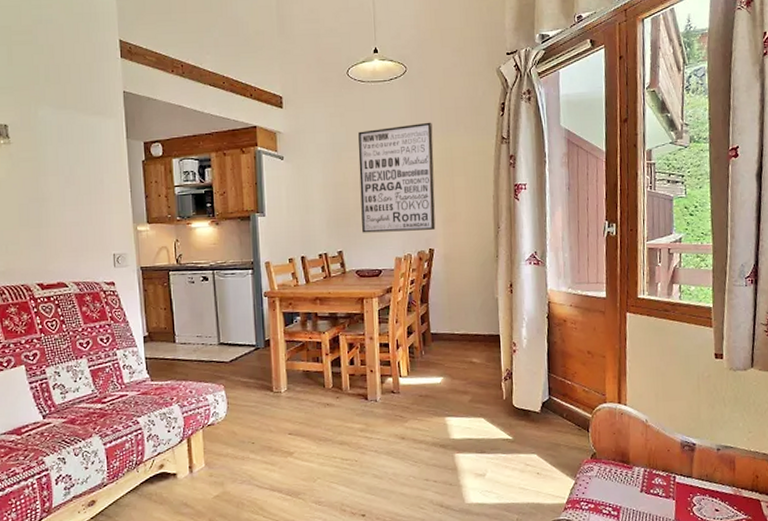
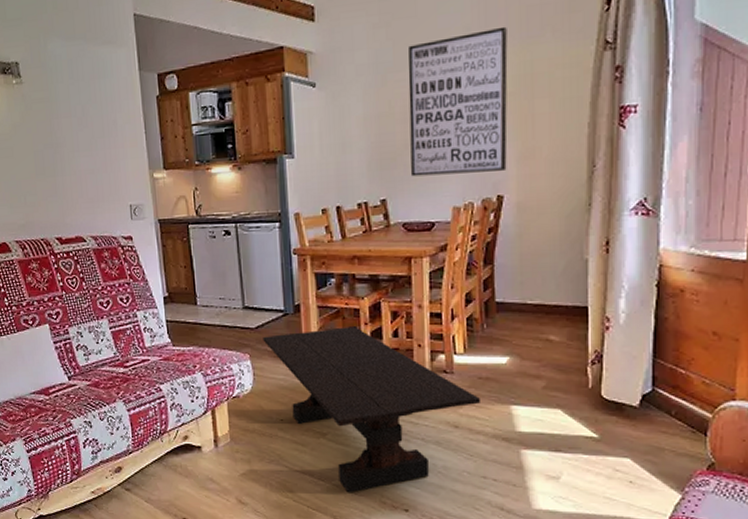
coffee table: none [236,357,422,505] -> present [263,326,482,493]

